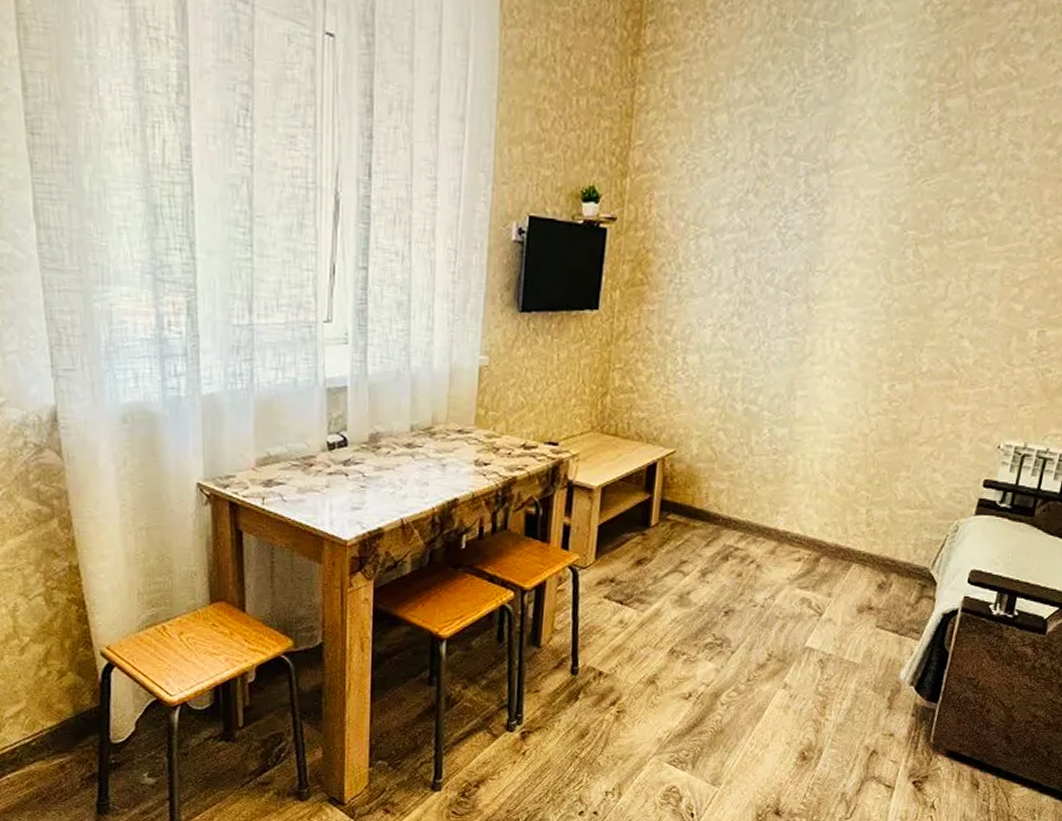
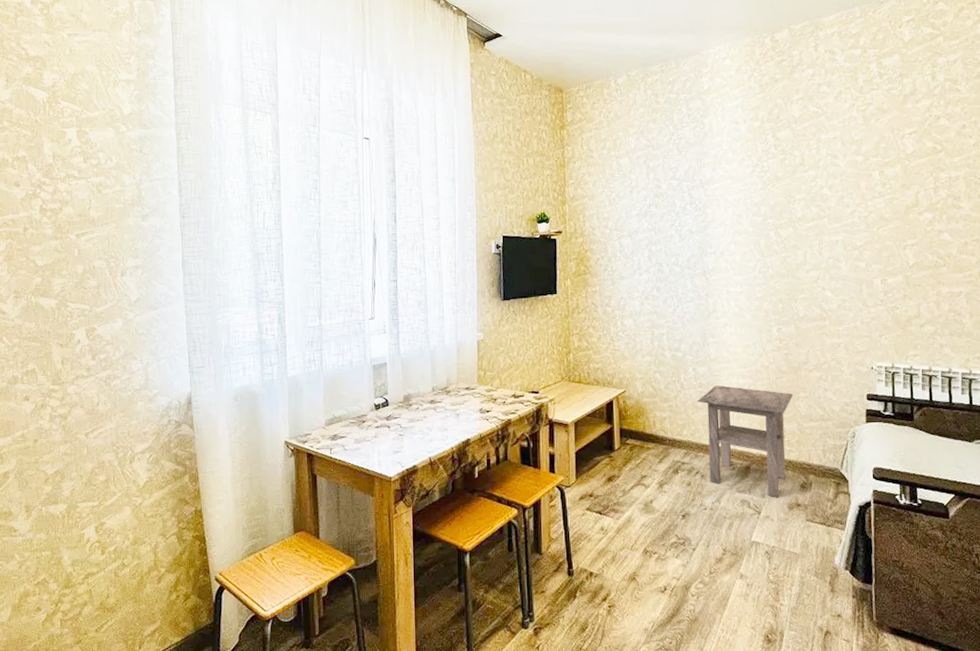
side table: none [766,453,893,598] -> present [697,385,794,498]

